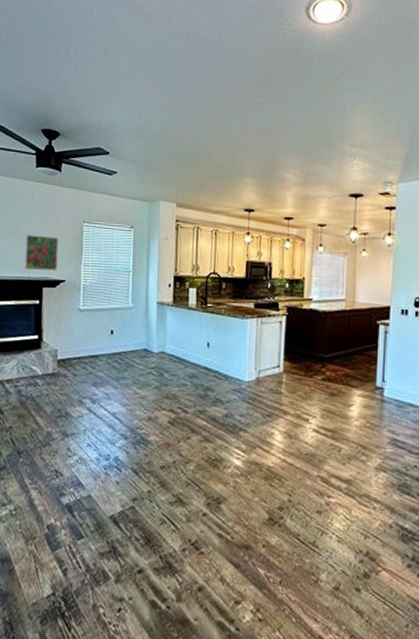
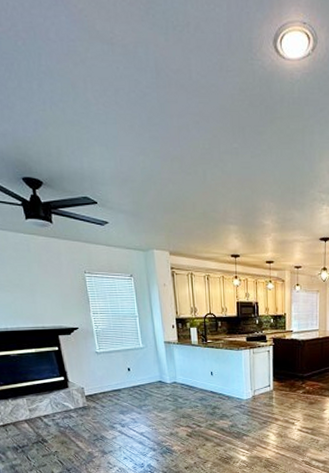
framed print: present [24,235,59,271] -> none [31,287,69,320]

